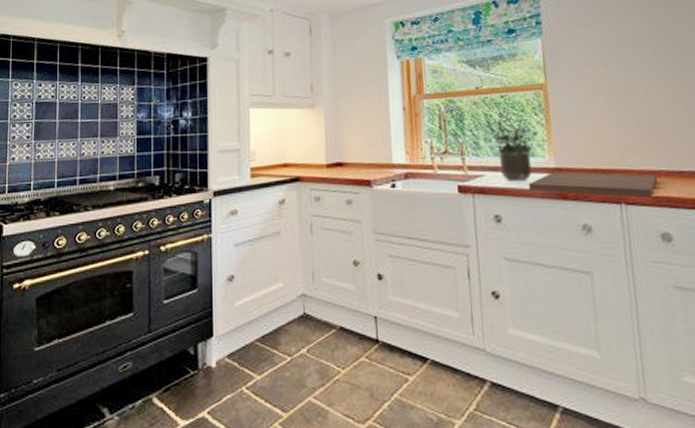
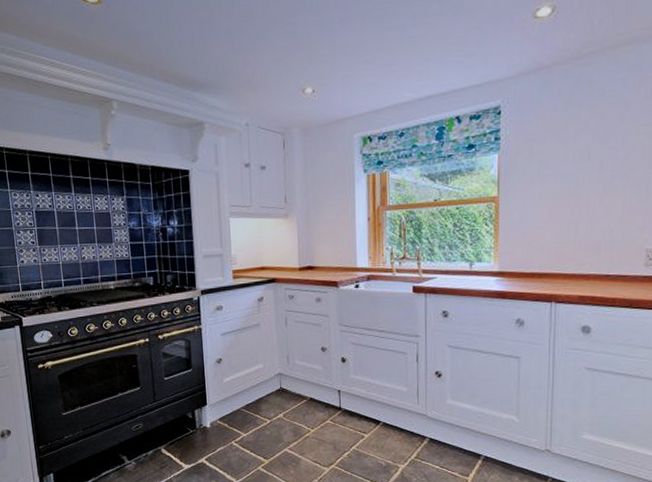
potted plant: present [483,112,538,183] -> none [440,222,487,284]
cutting board: present [528,171,658,198] -> none [473,274,586,298]

